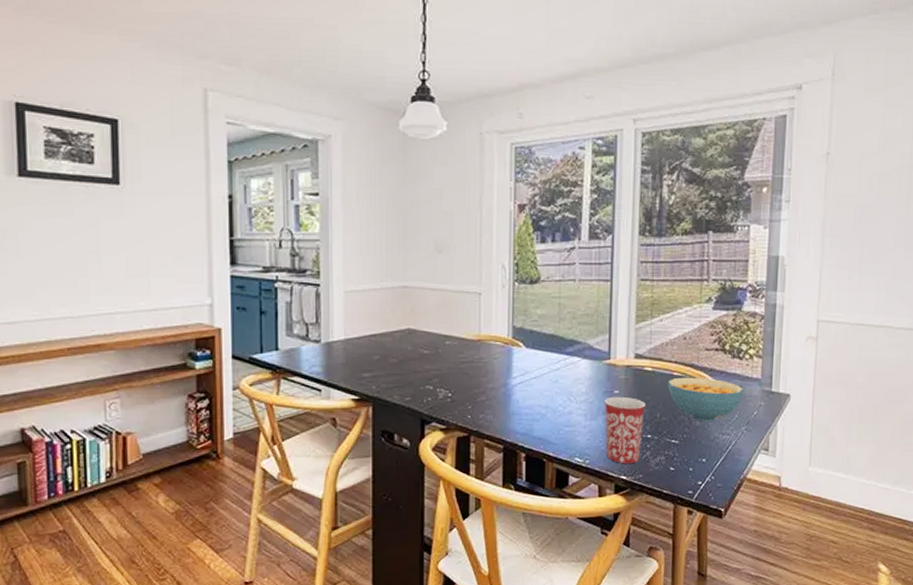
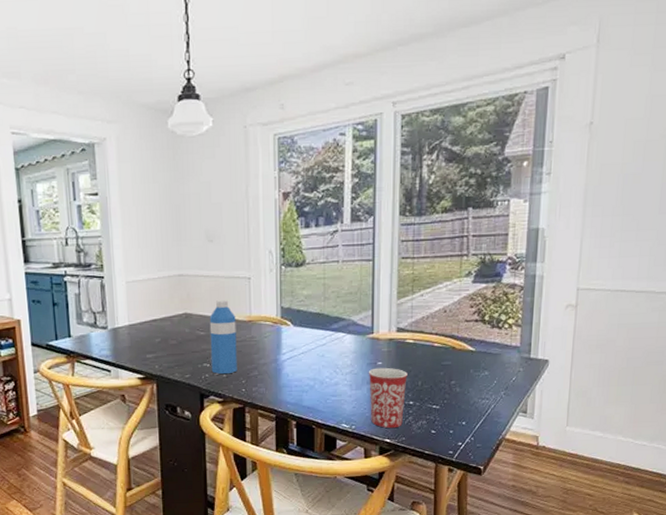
water bottle: none [434,316,464,397] -> present [209,300,237,374]
cereal bowl: present [668,377,744,421] -> none [429,347,503,388]

